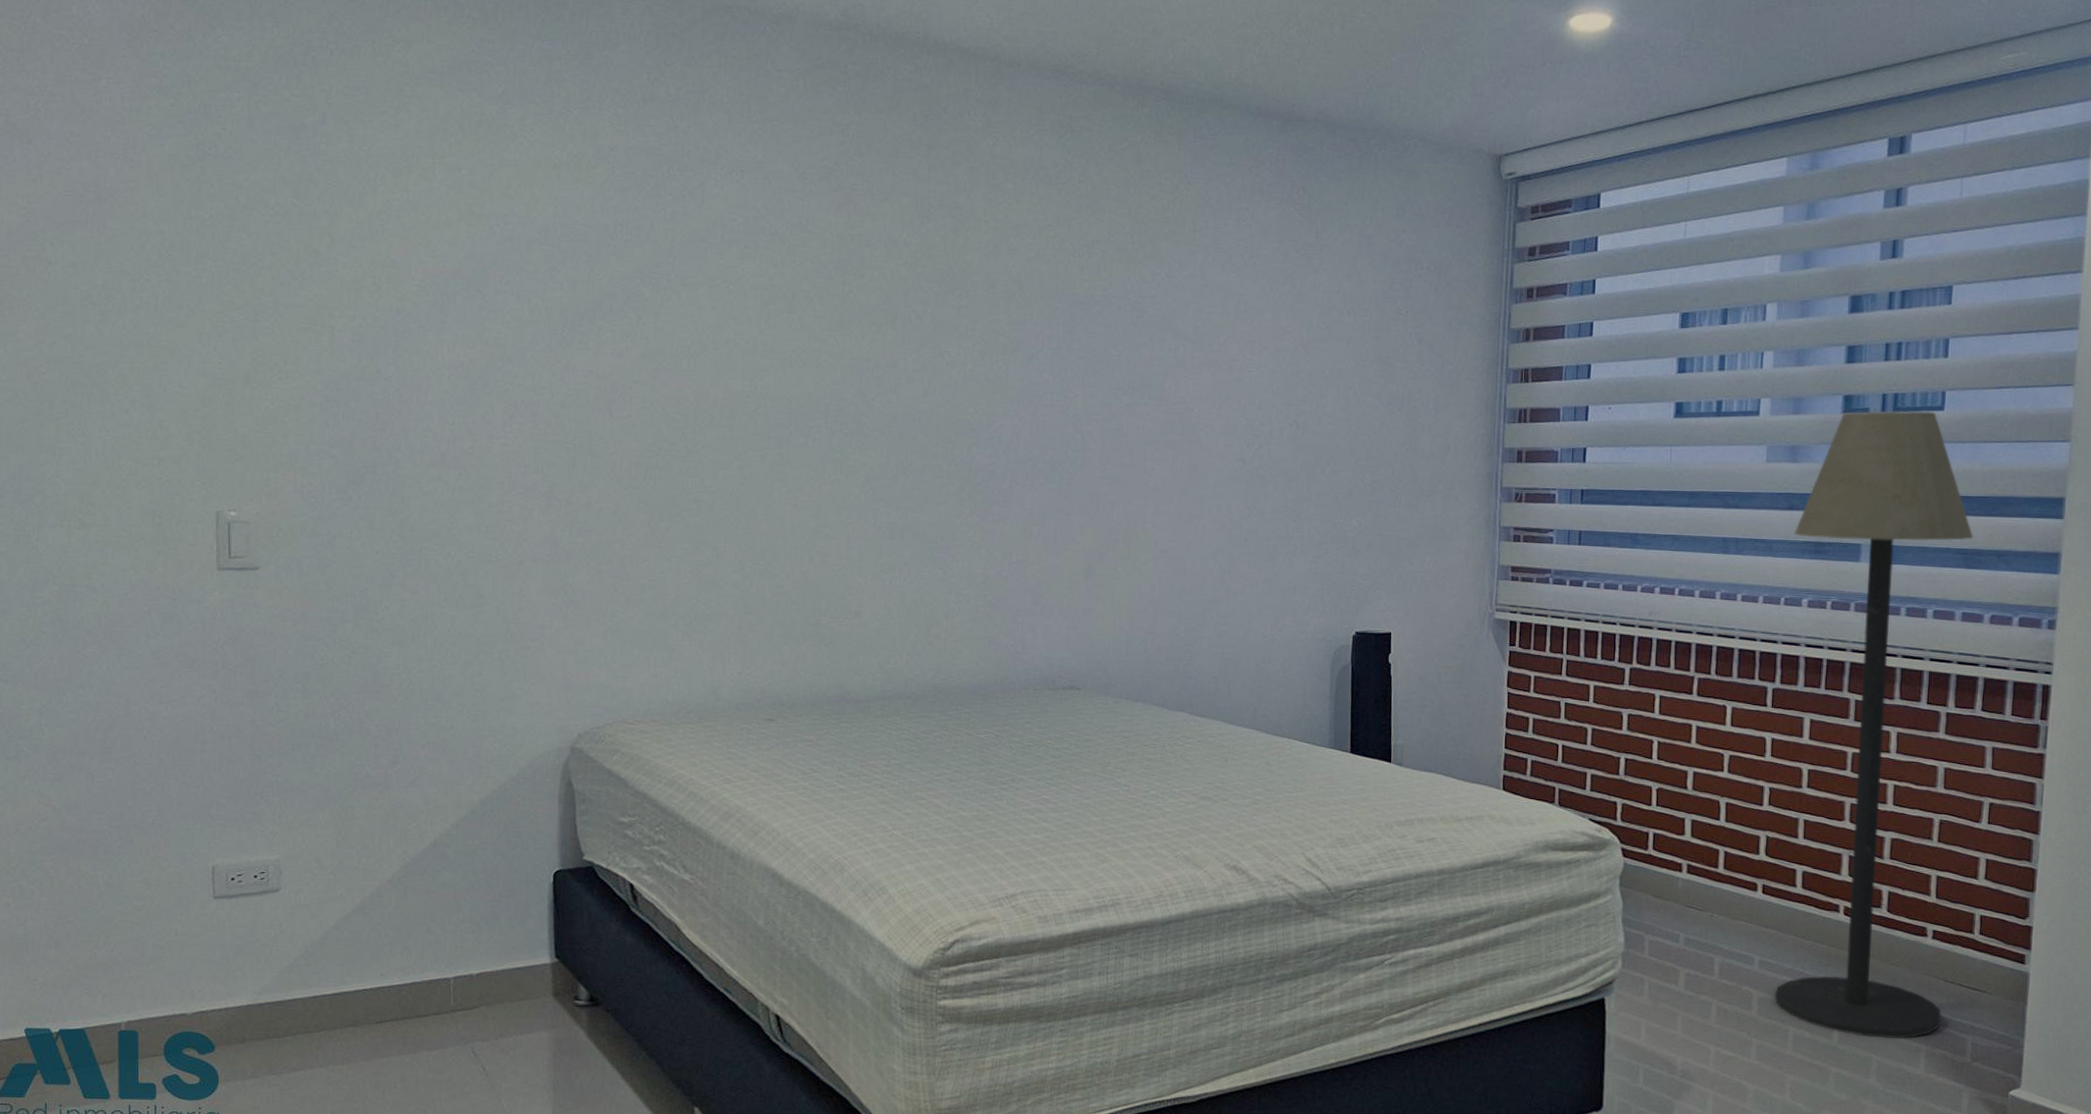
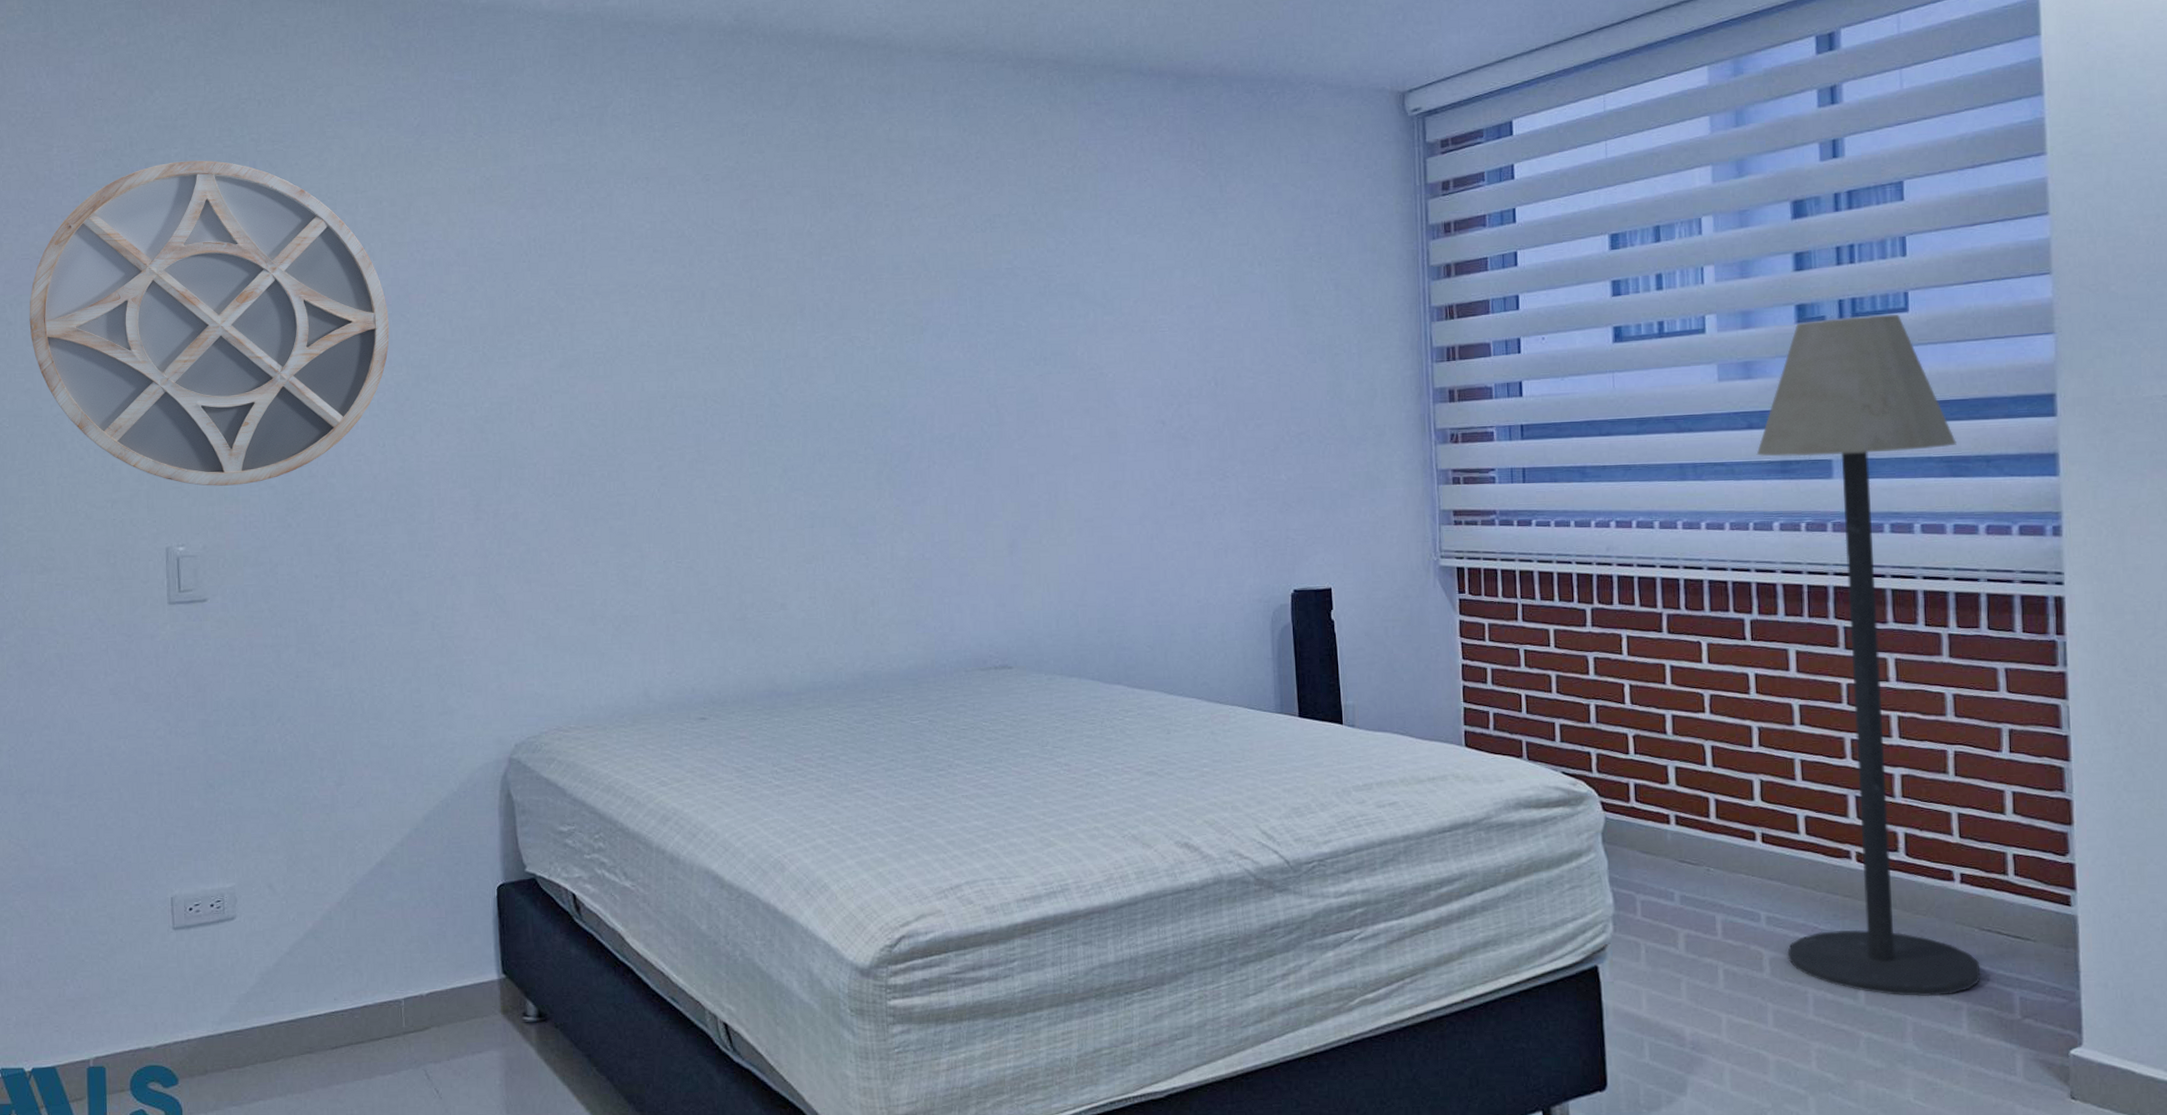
home mirror: none [71,106,464,453] -> present [29,160,389,486]

